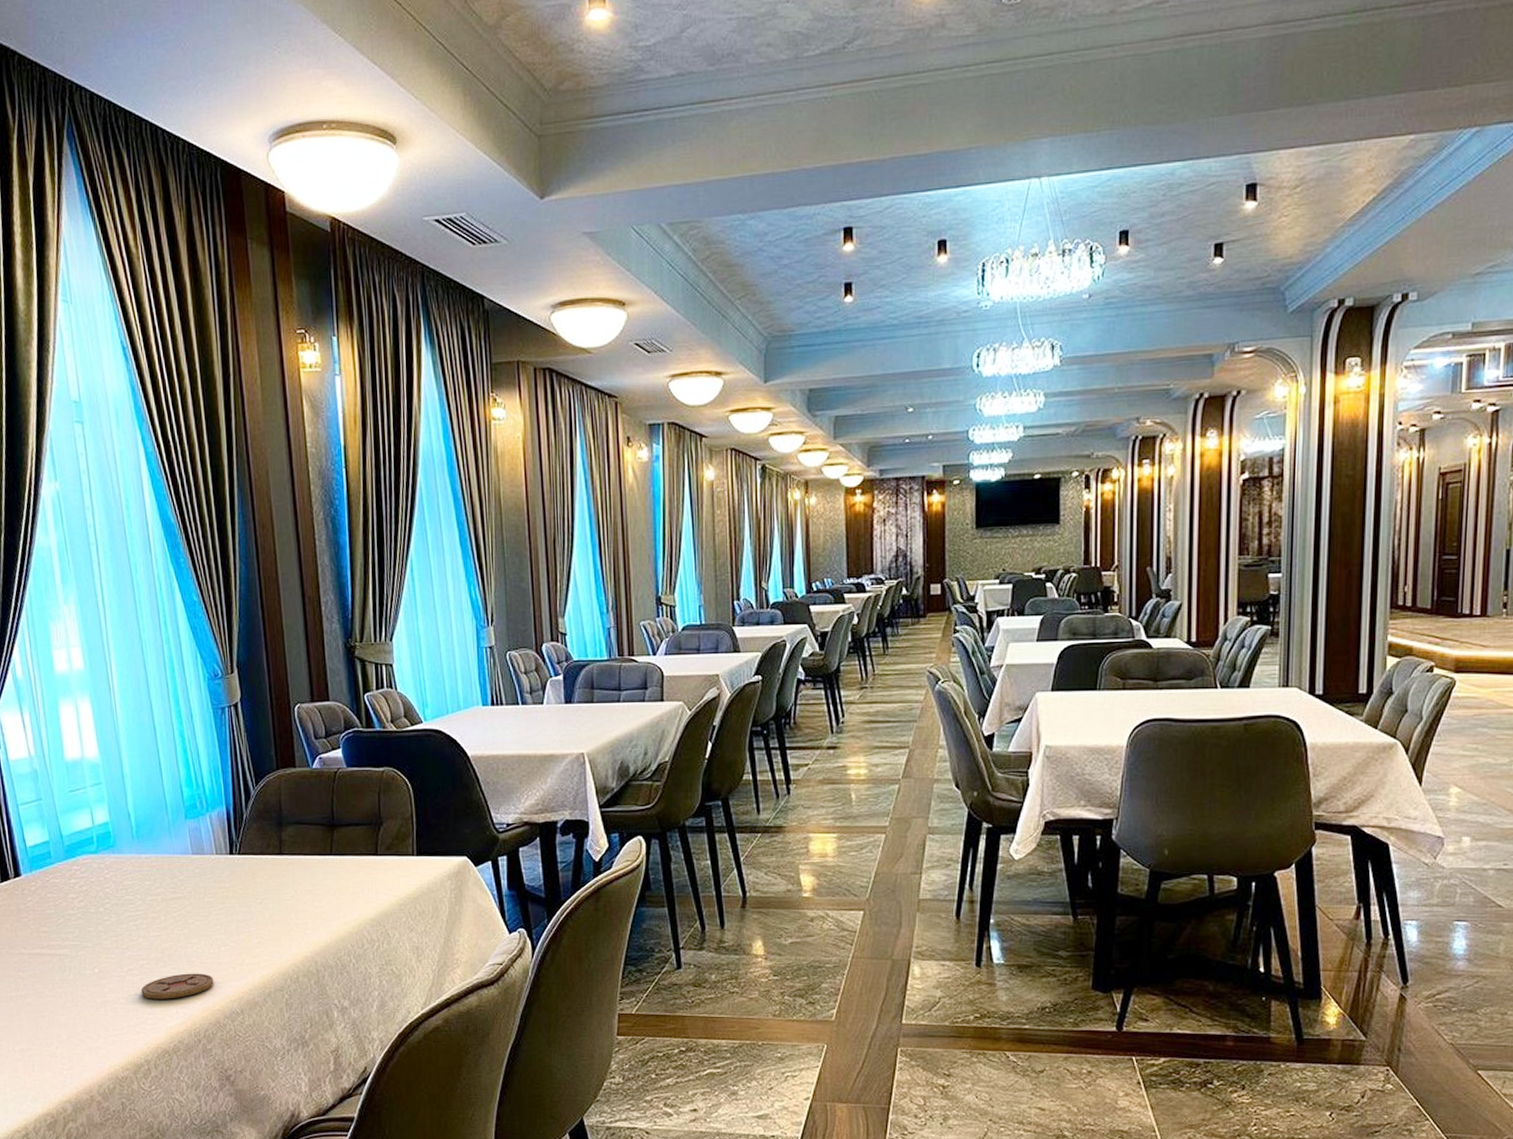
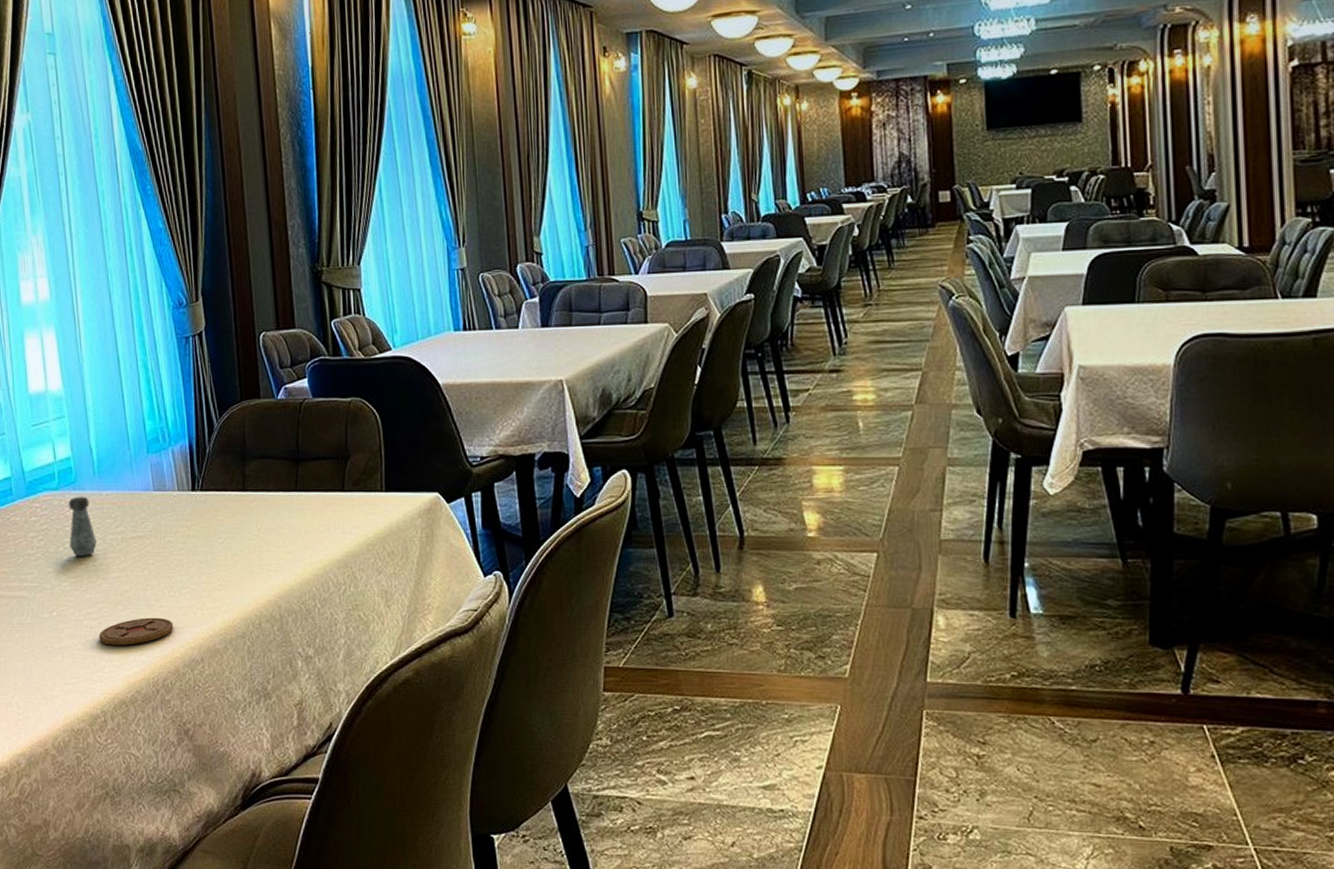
salt shaker: none [107,859,137,916] -> present [68,496,97,556]

